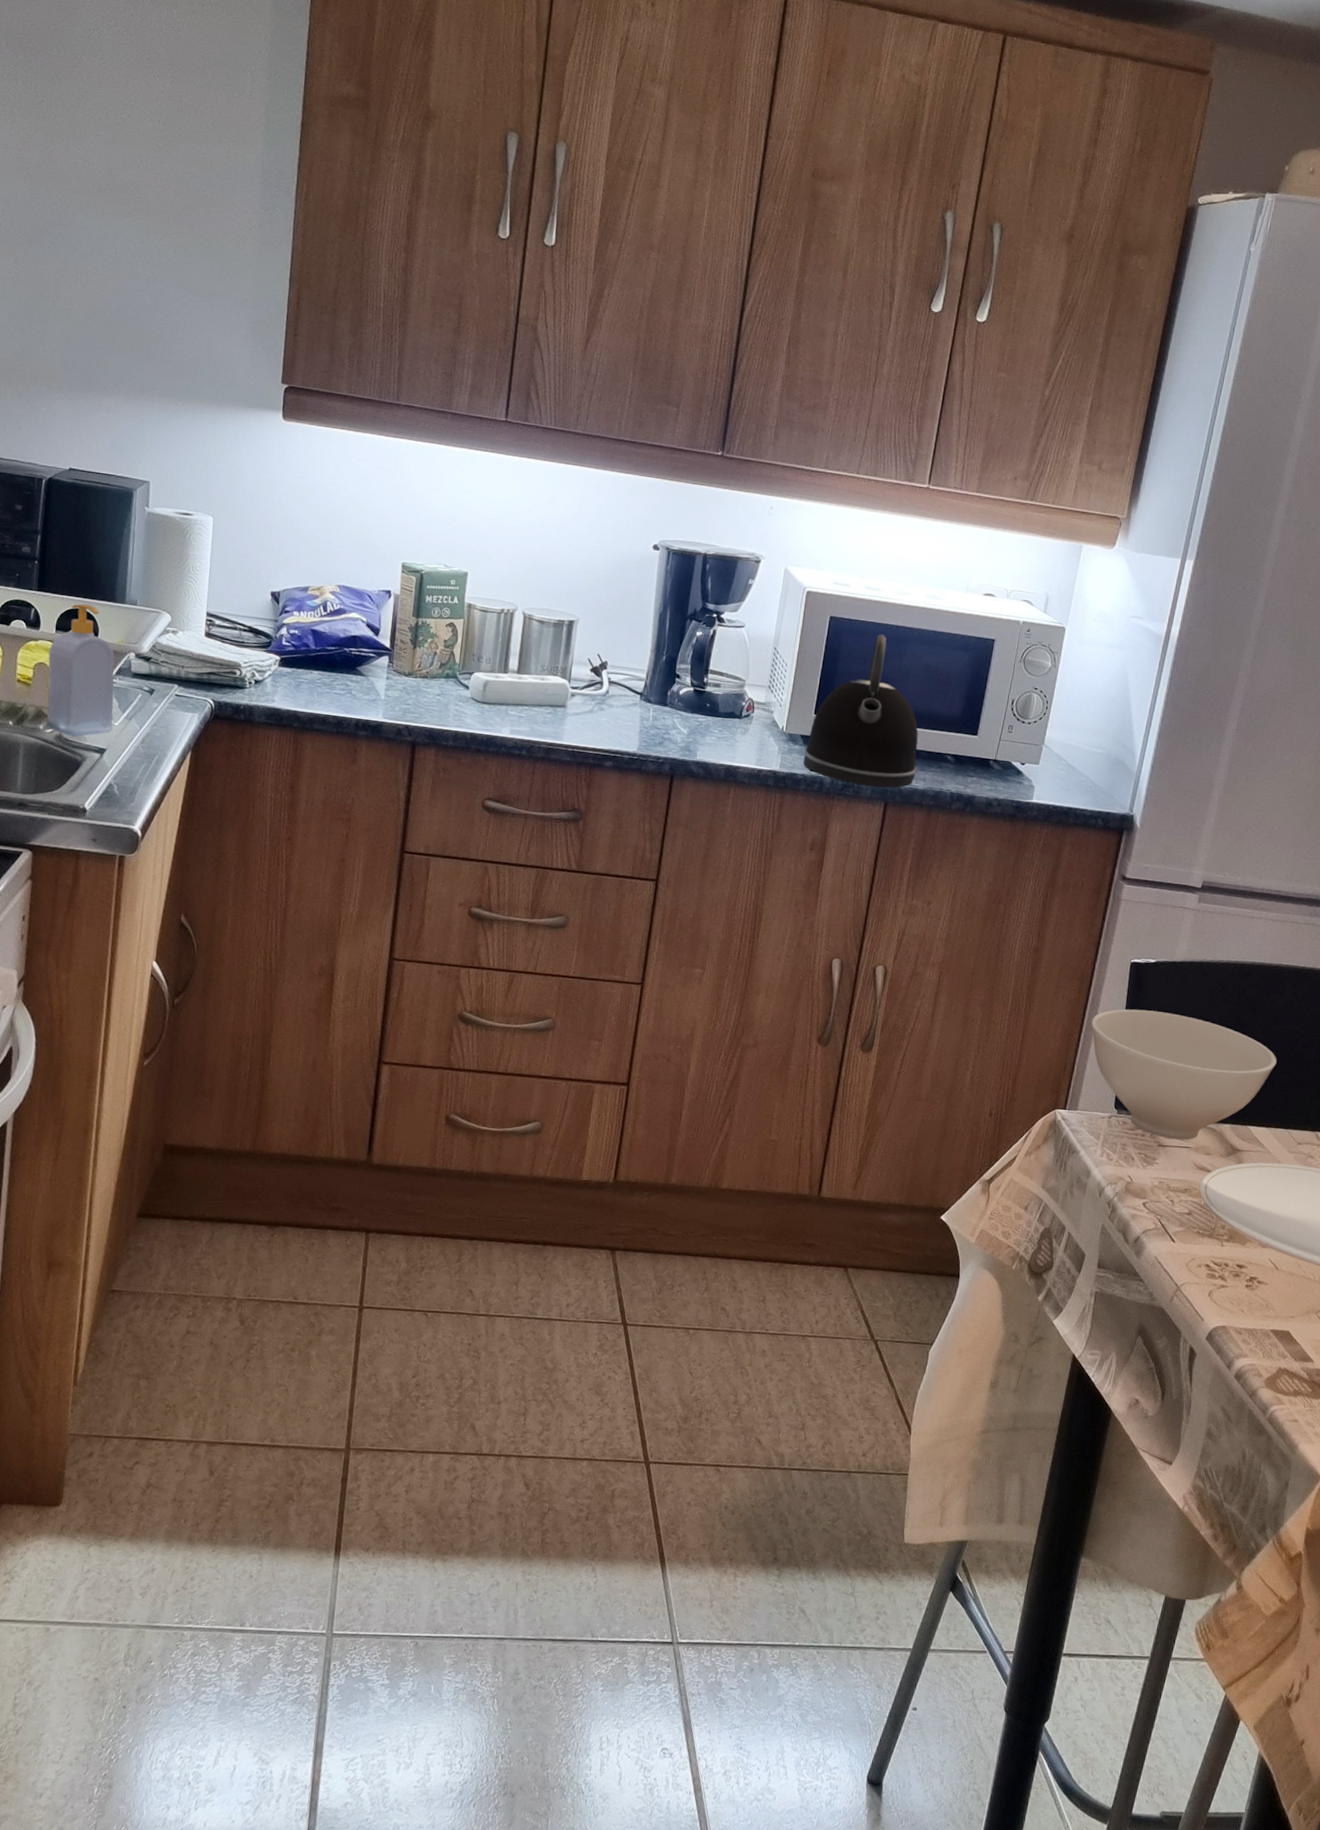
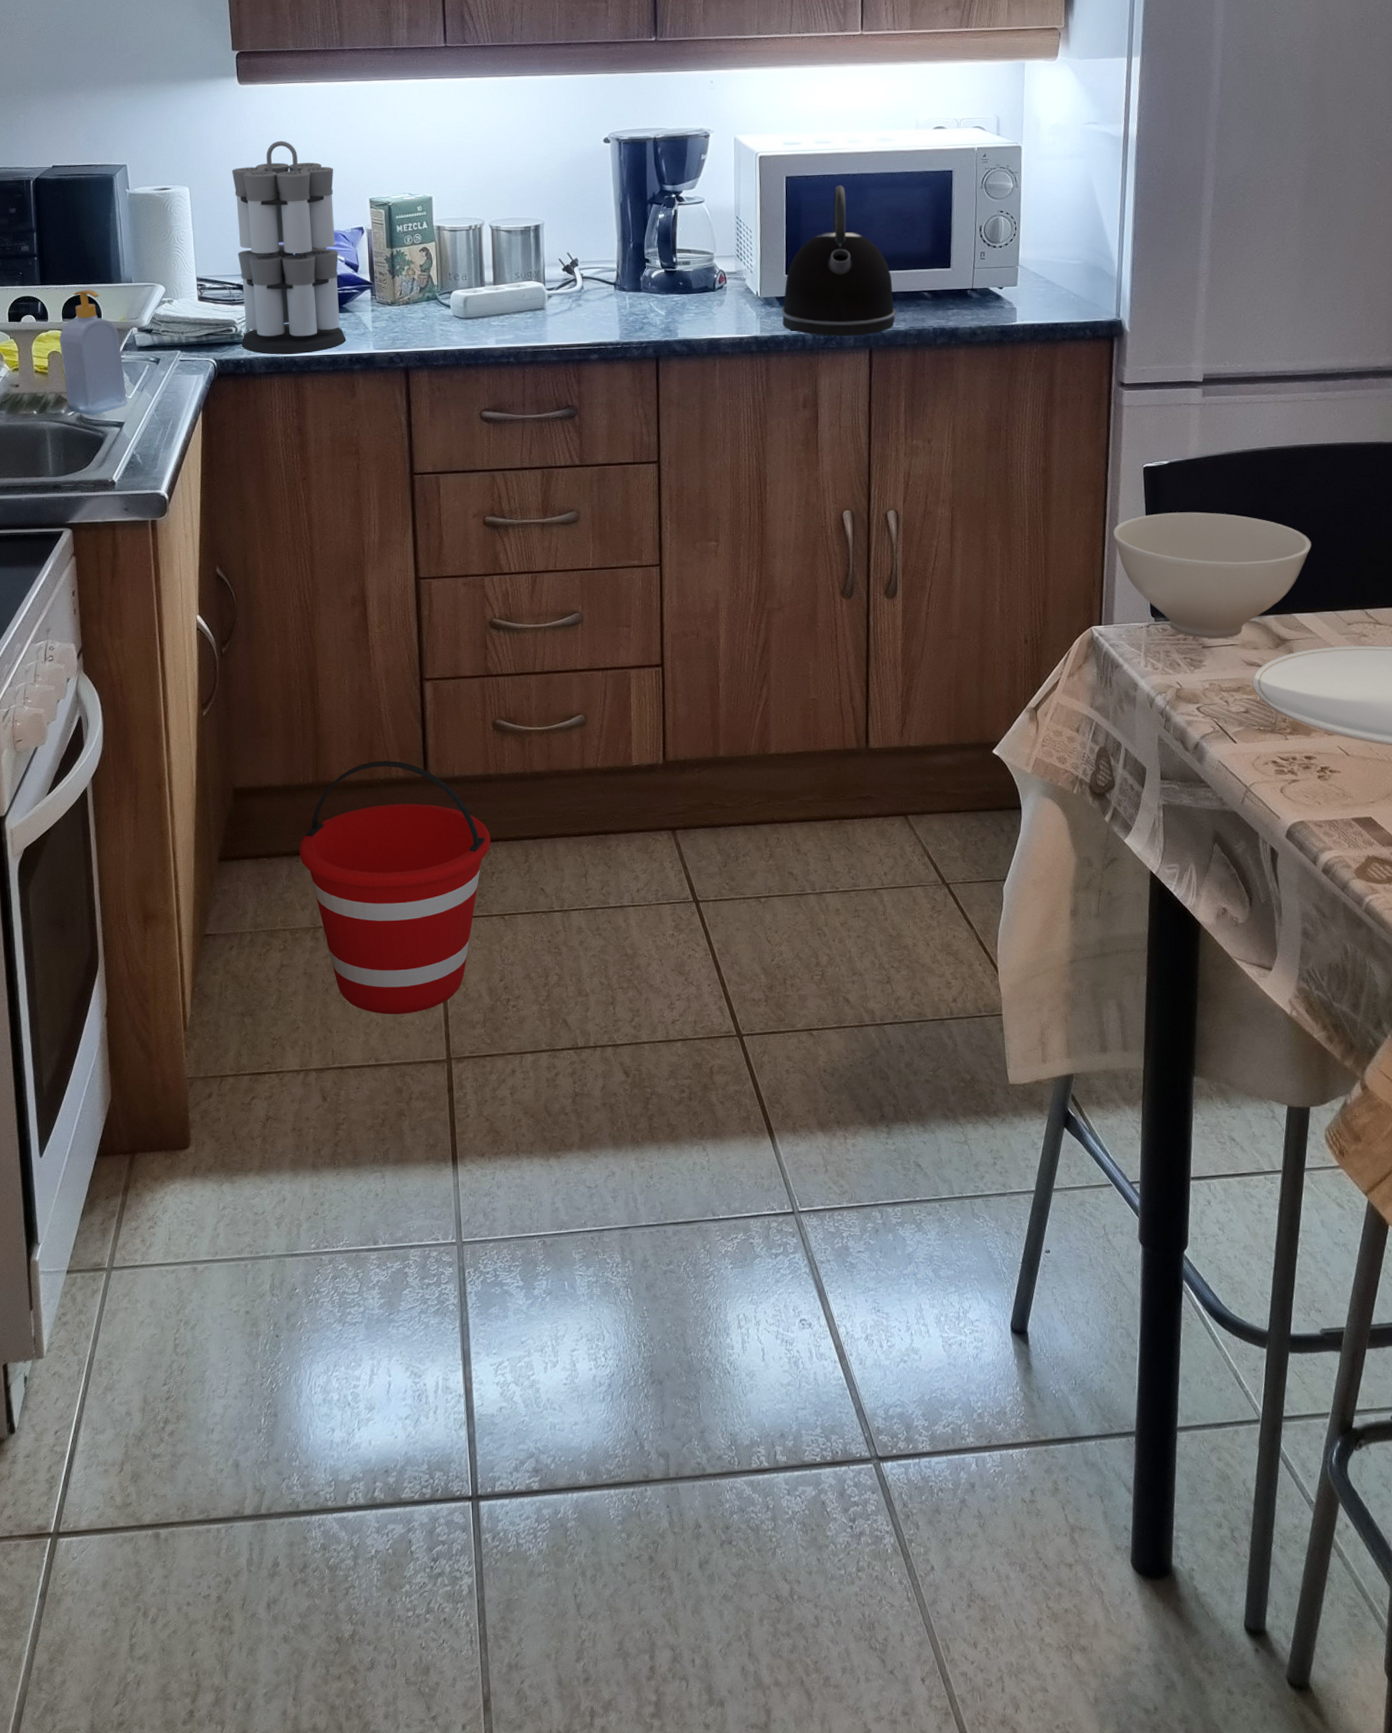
bucket: none [224,1138,426,1398] -> present [299,761,490,1015]
spice rack: none [243,486,370,711] -> present [232,140,346,355]

